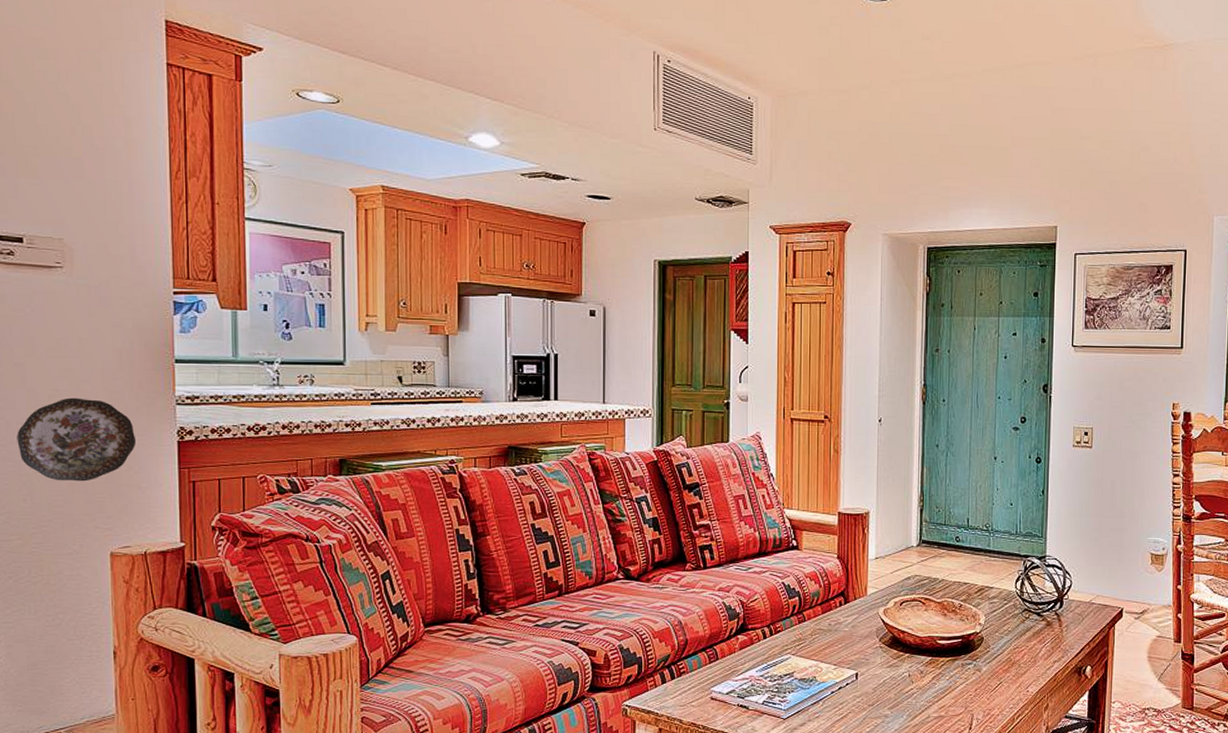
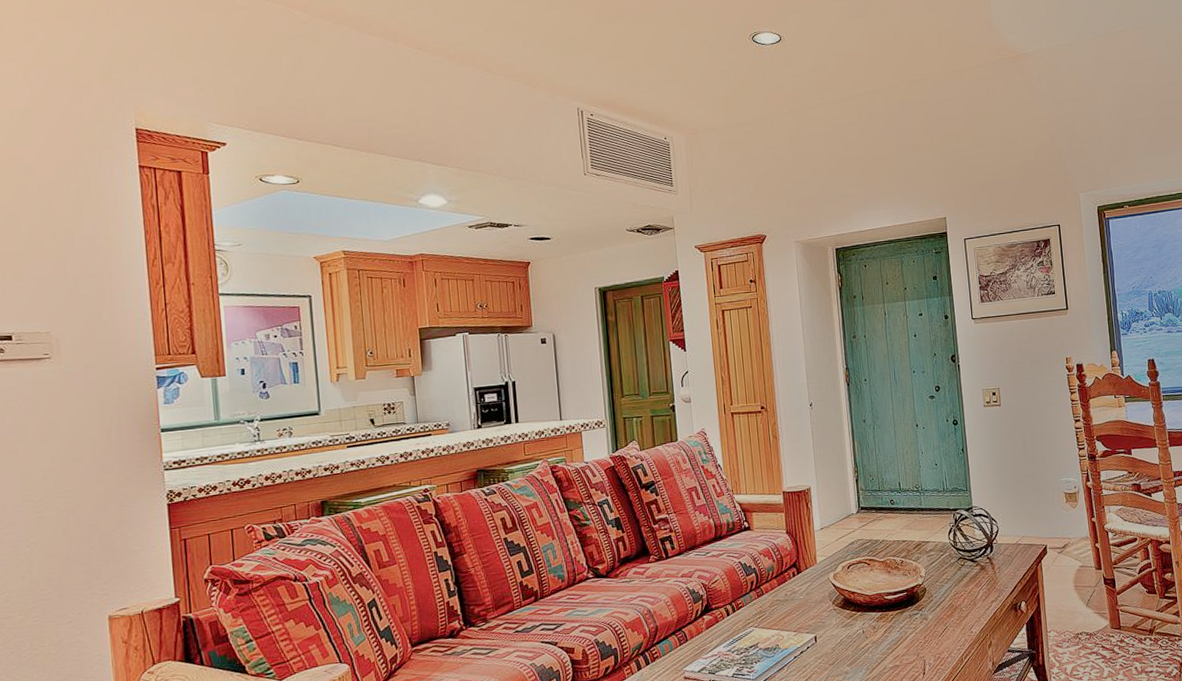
decorative plate: present [17,397,137,482] -> none [13,475,128,556]

